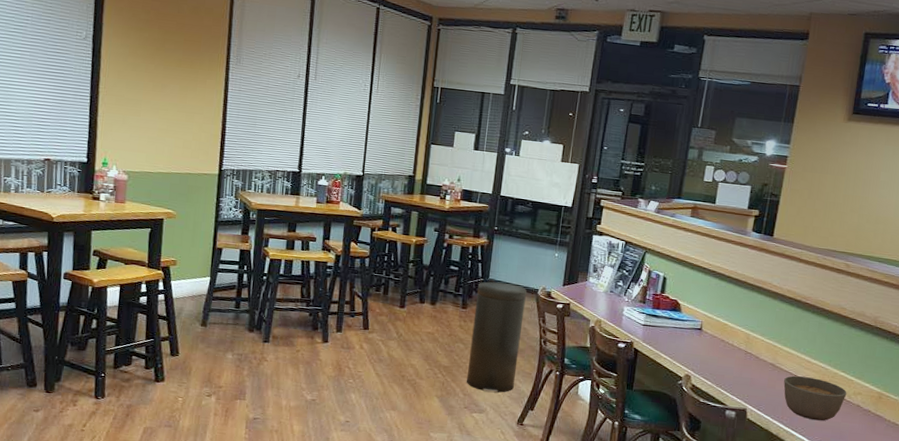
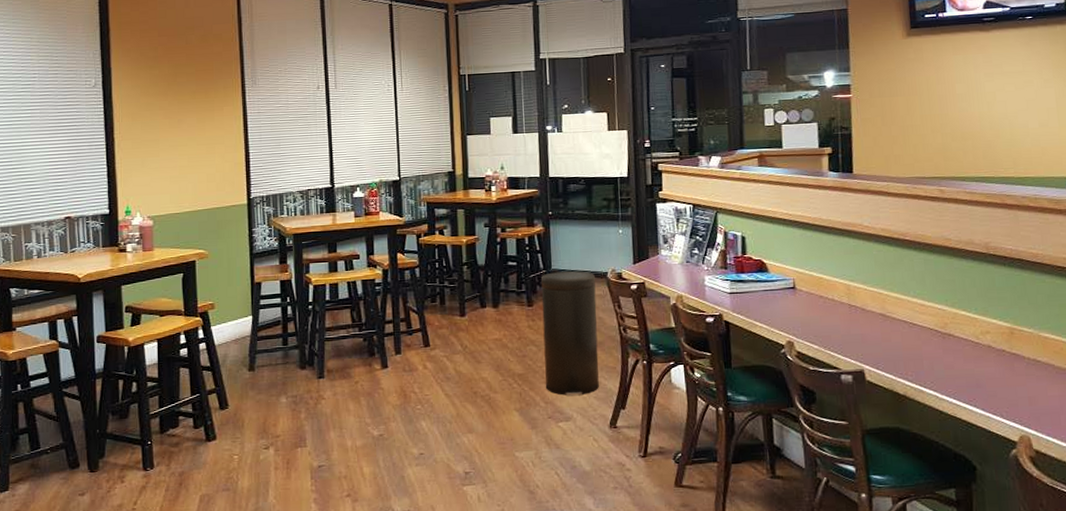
soup bowl: present [783,376,847,421] -> none [899,322,974,371]

